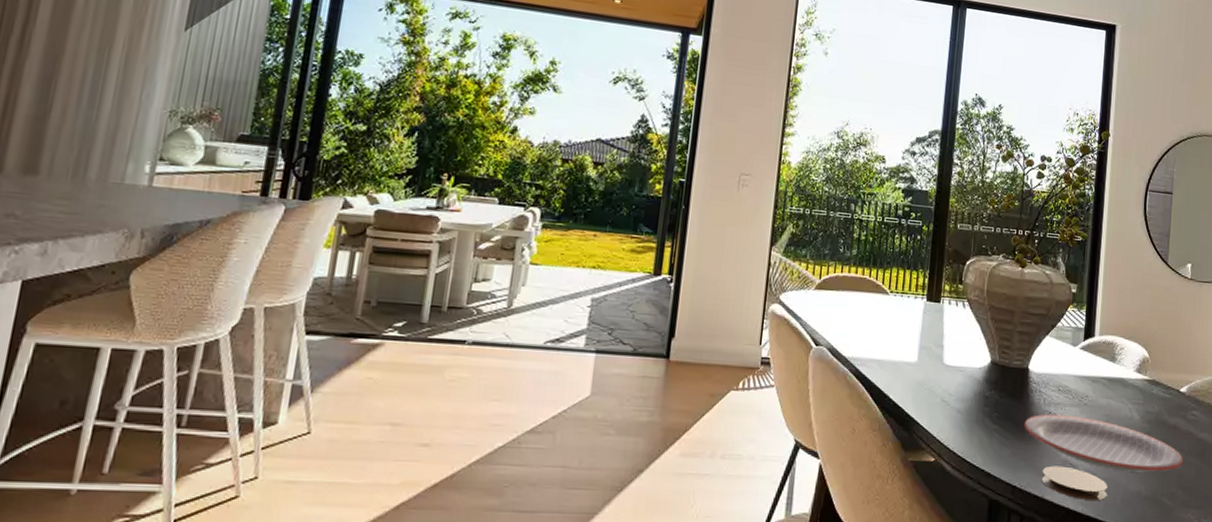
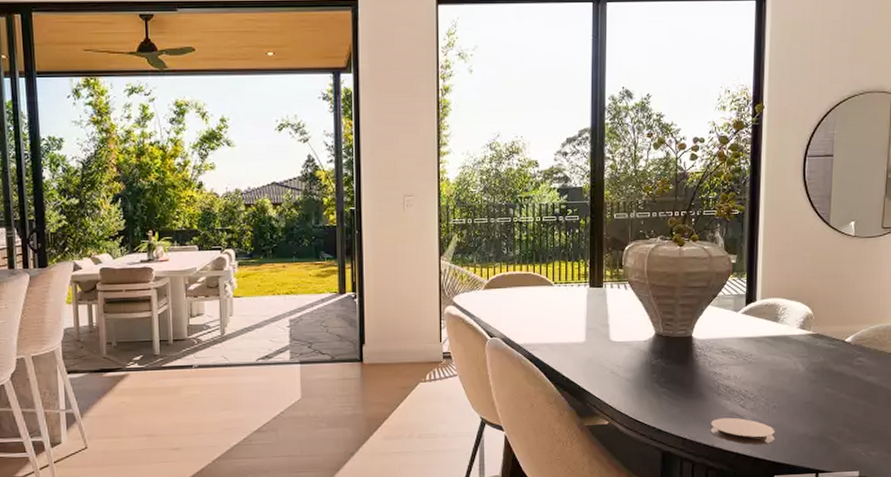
plate: present [1024,414,1183,472] -> none [691,373,850,417]

